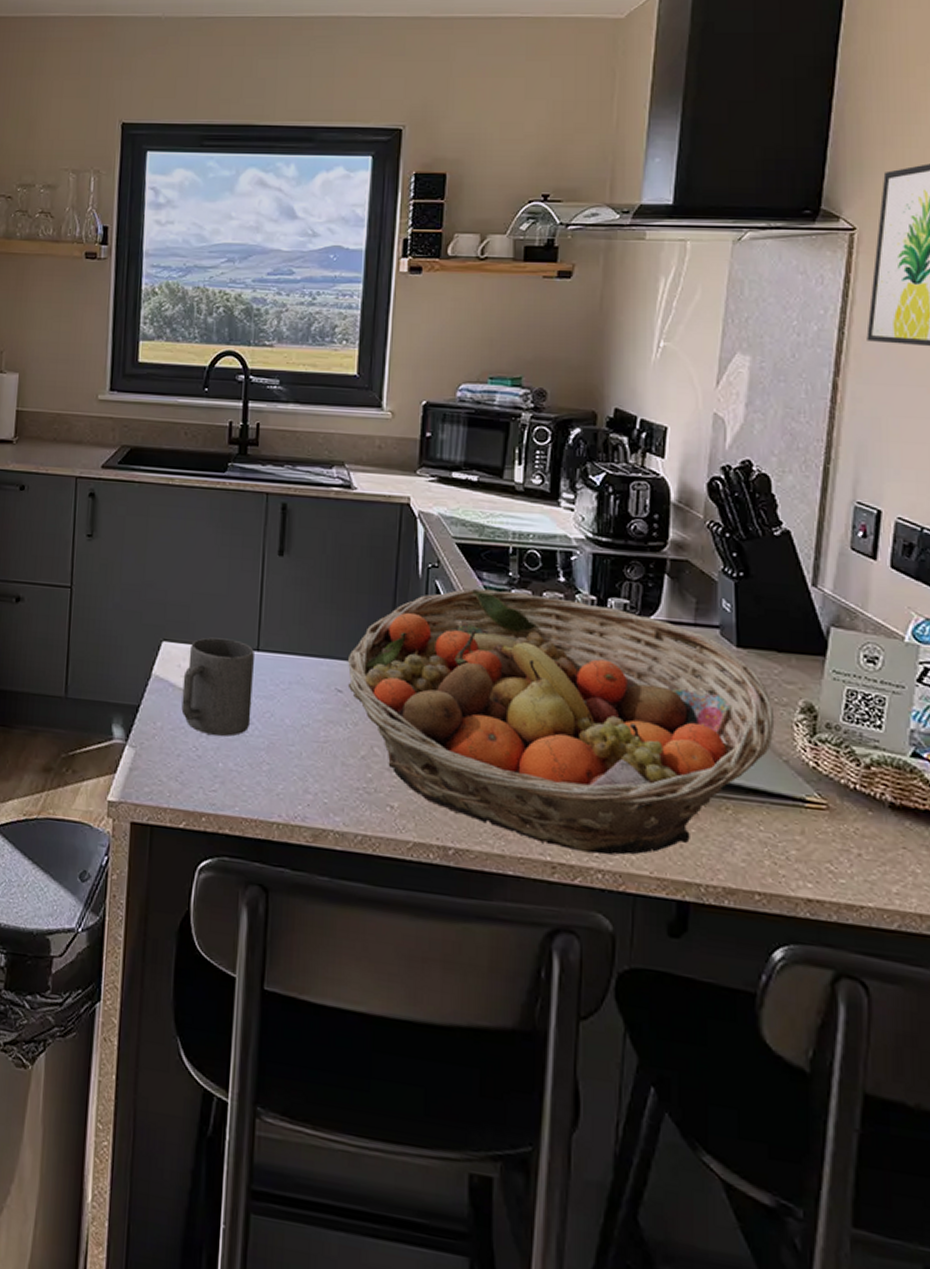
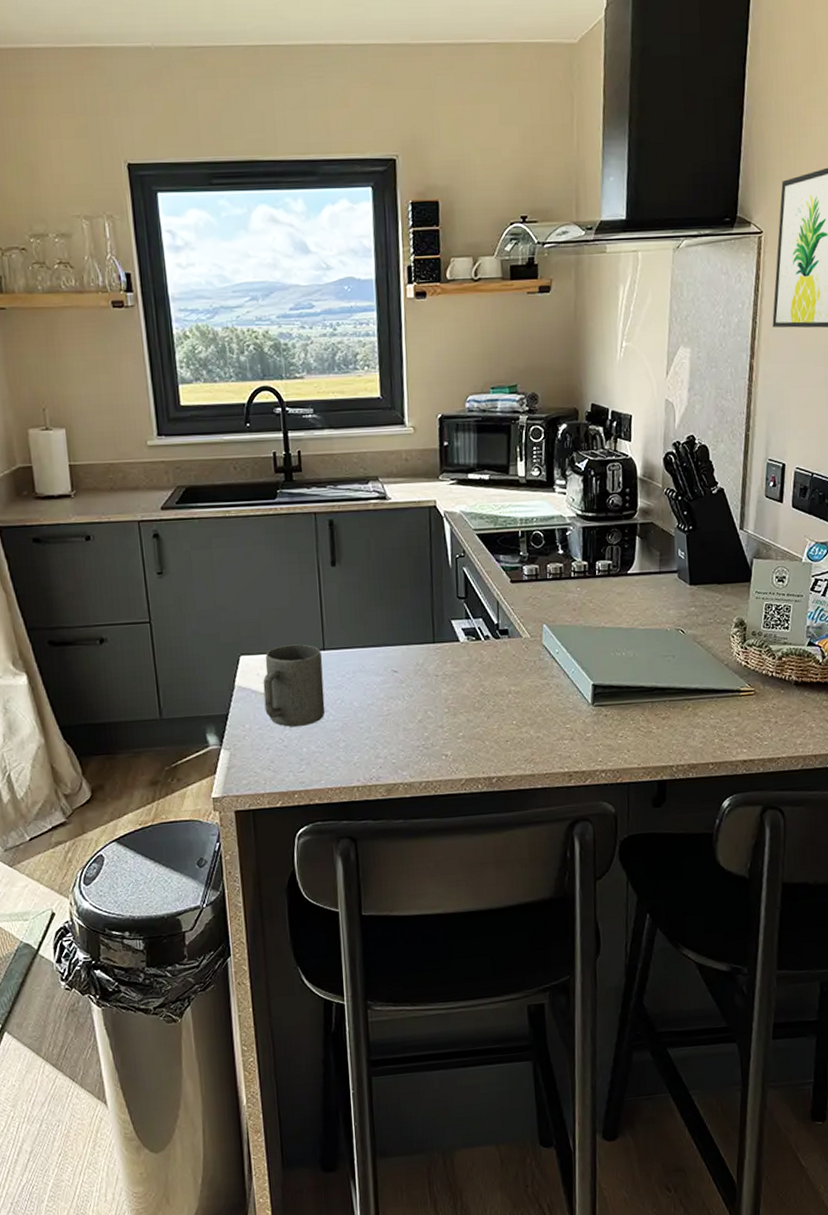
fruit basket: present [347,589,775,855] -> none [398,567,718,760]

